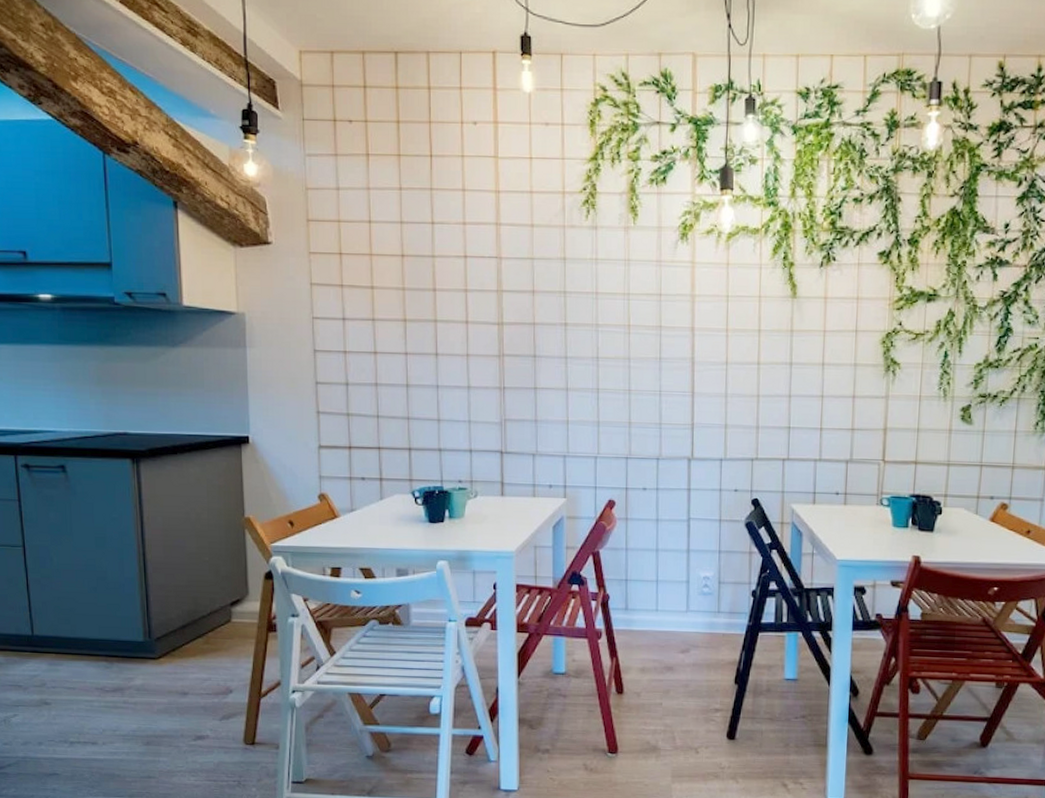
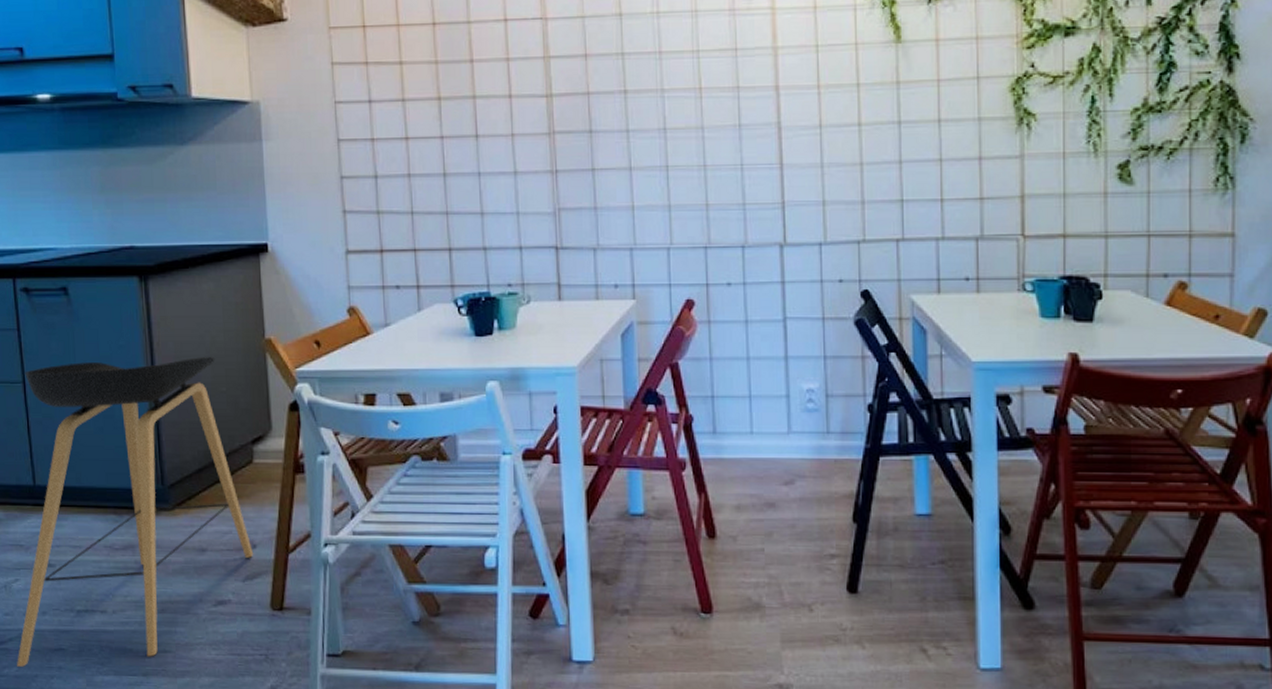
stool: none [15,530,230,788] -> present [17,356,254,667]

